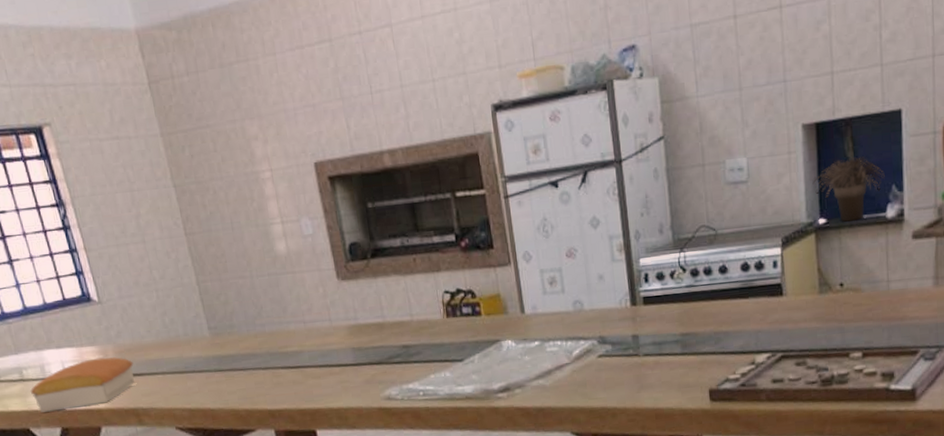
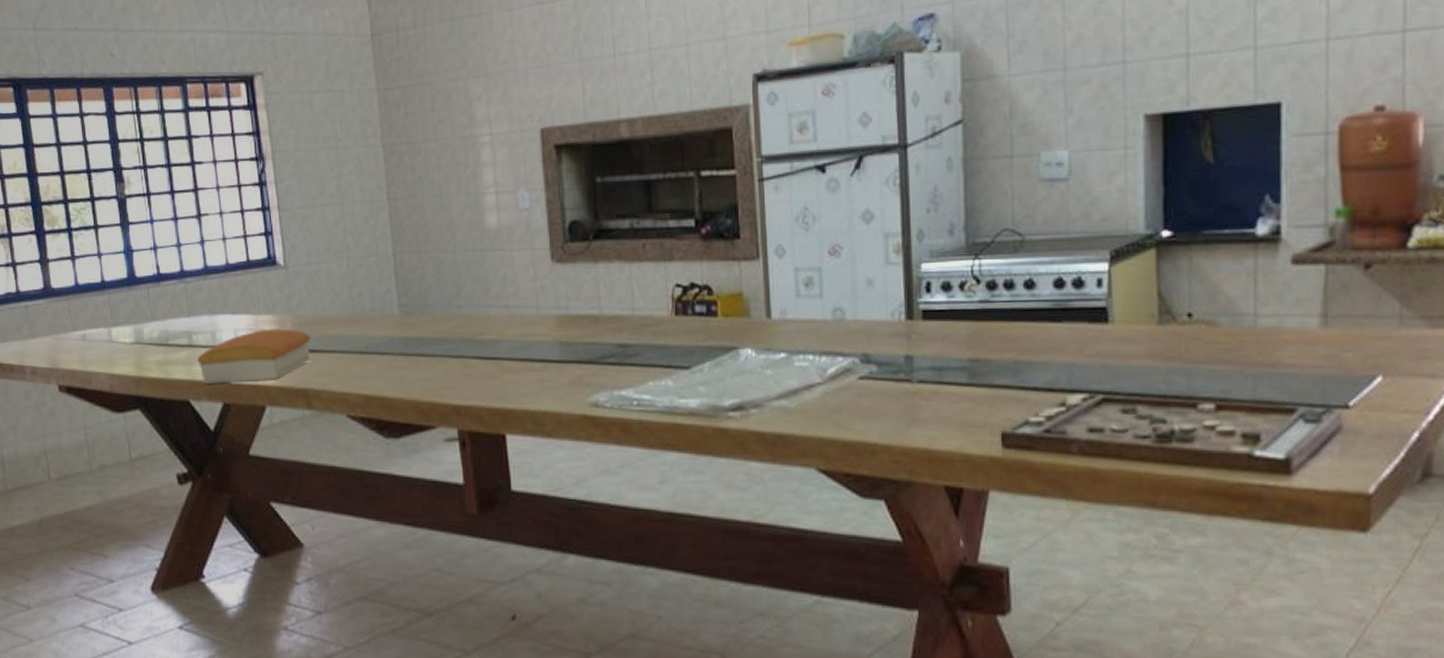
potted plant: present [812,156,885,222] -> none [1155,157,1255,238]

